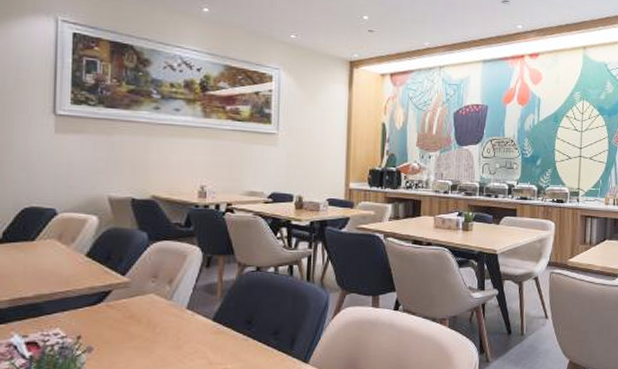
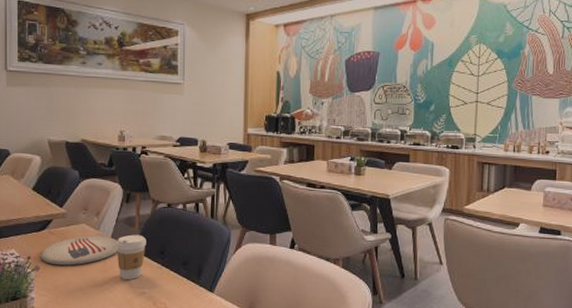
plate: none [95,307,196,344] -> present [41,235,119,266]
coffee cup: none [193,303,230,355] -> present [116,234,146,280]

